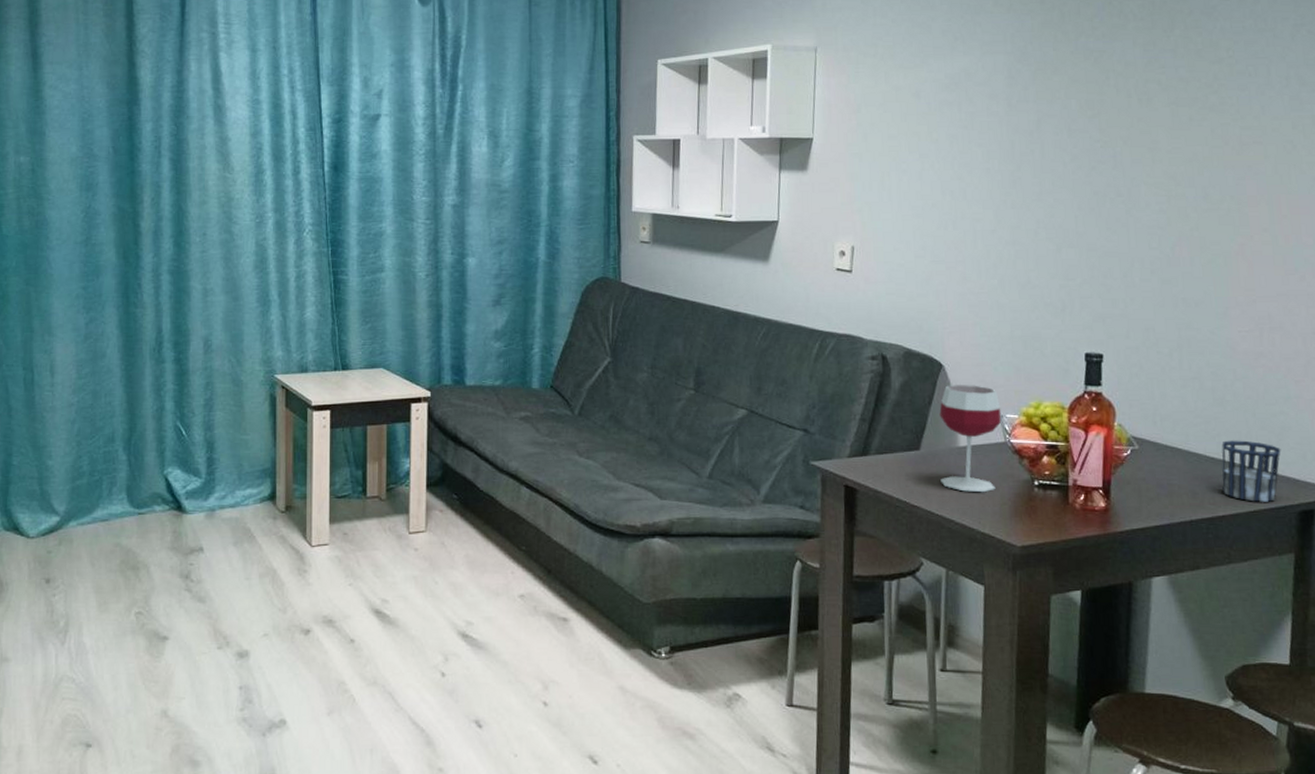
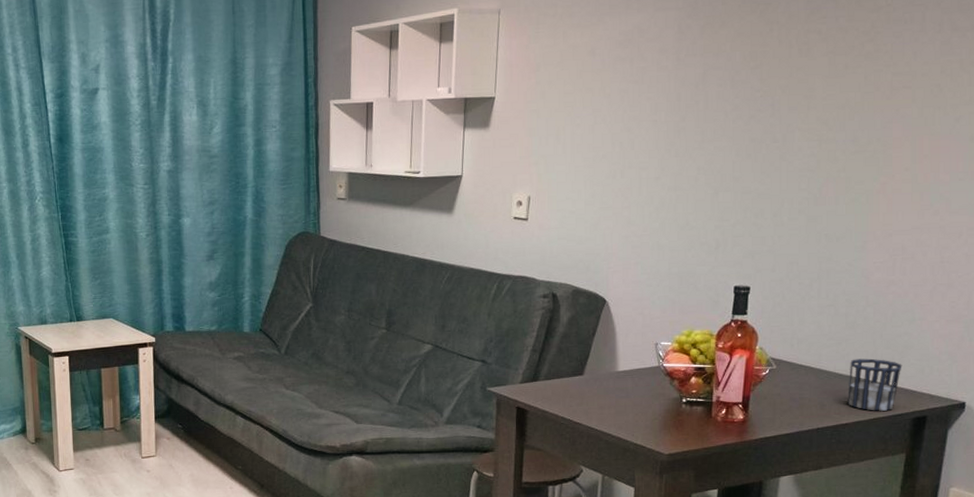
wineglass: present [939,384,1002,493] -> none [600,317,657,410]

